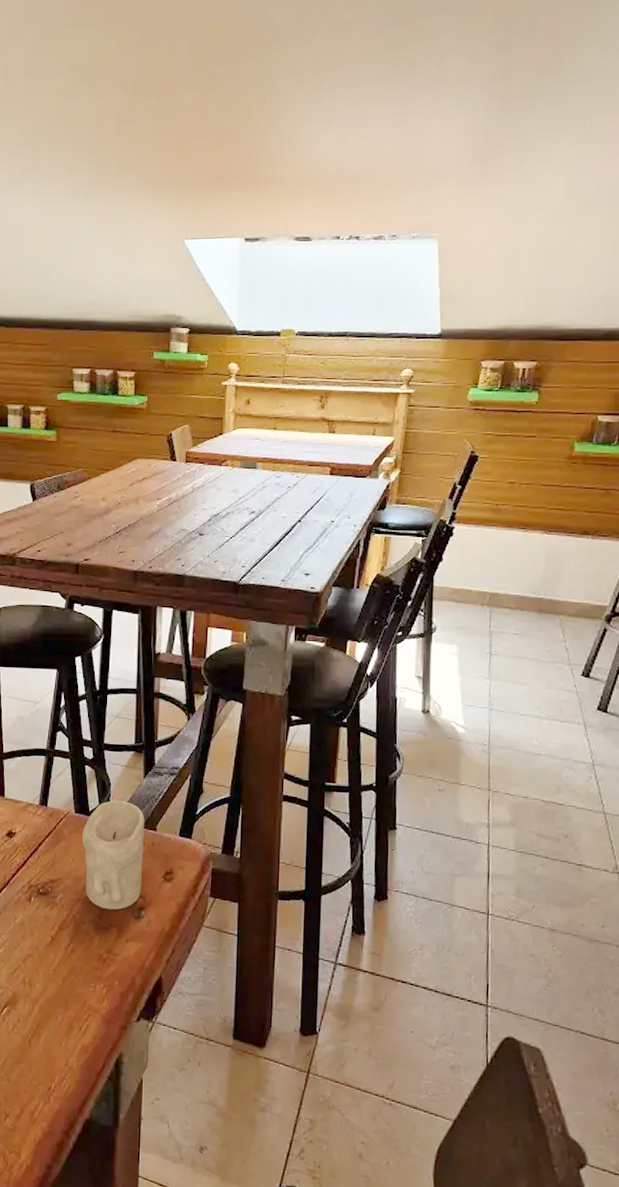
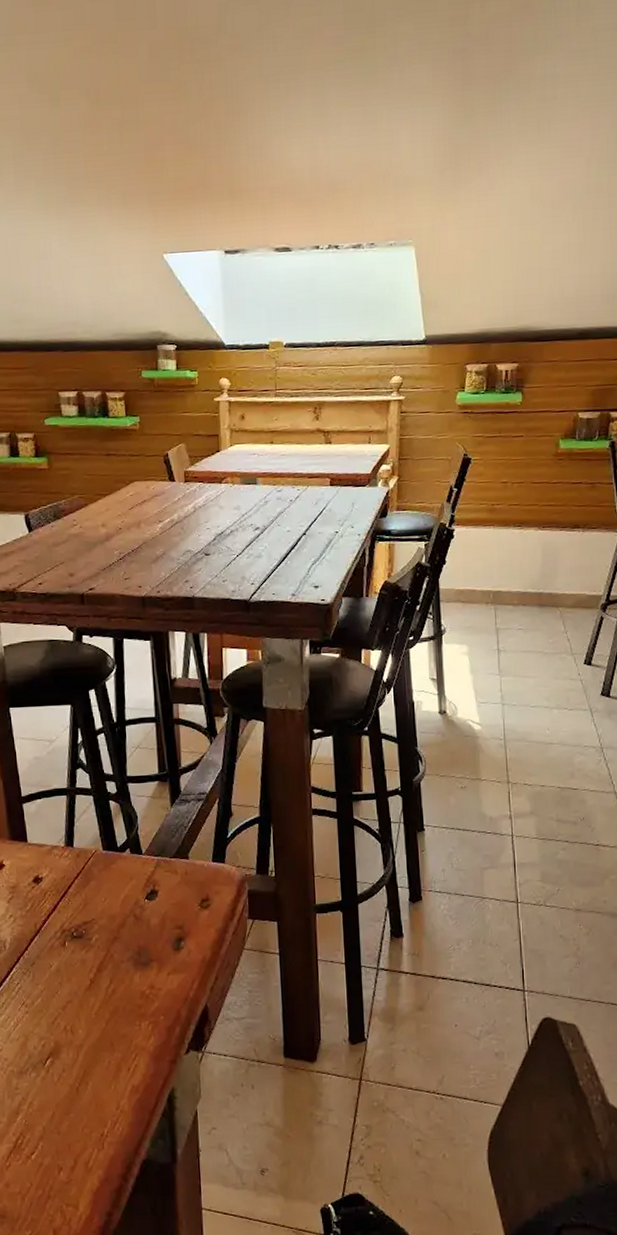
candle: present [81,800,144,910] -> none [112,832,179,945]

